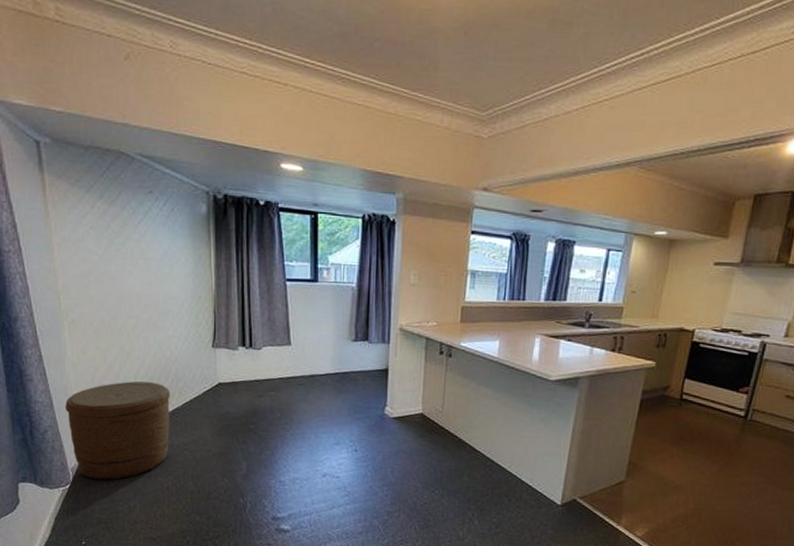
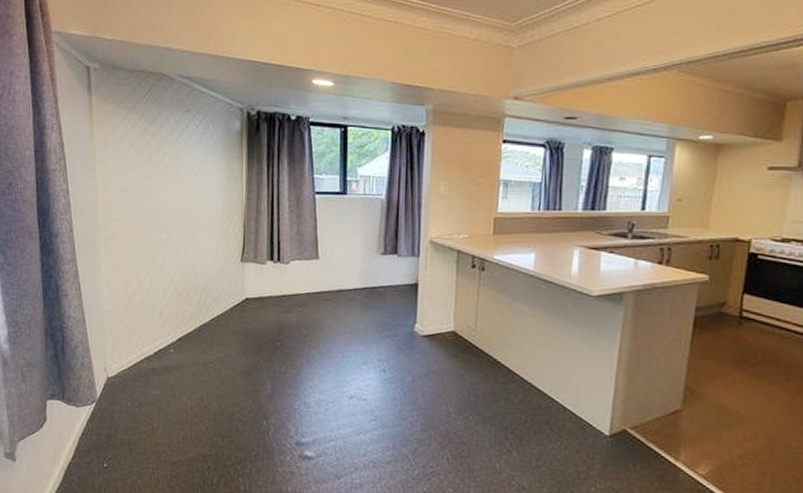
basket: present [65,381,171,480] -> none [97,296,199,399]

